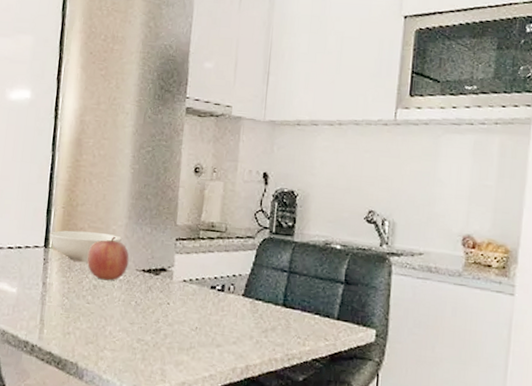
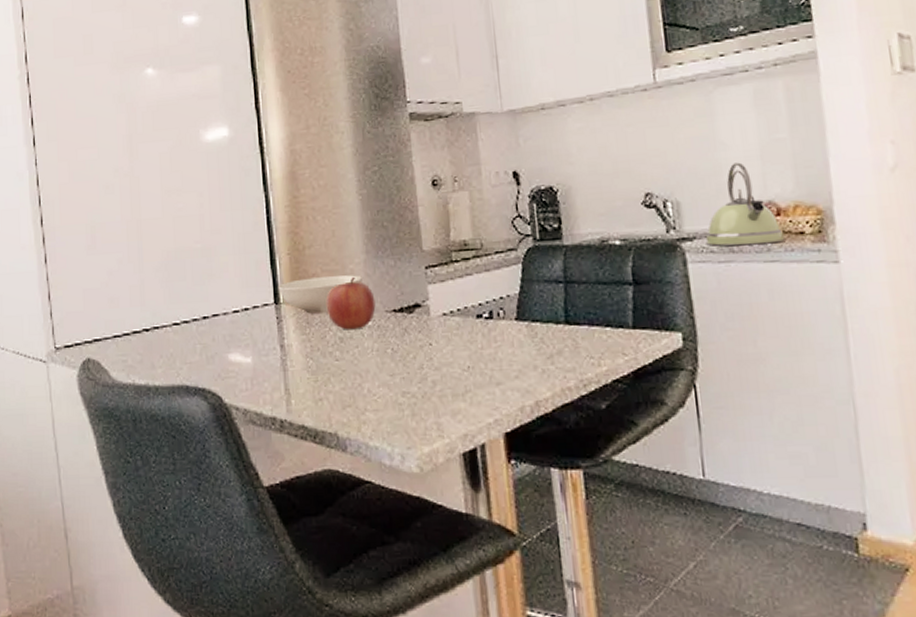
kettle: none [410,198,475,271] -> present [705,162,785,247]

